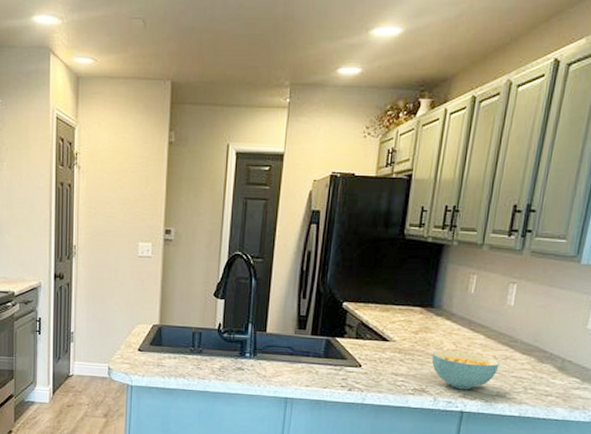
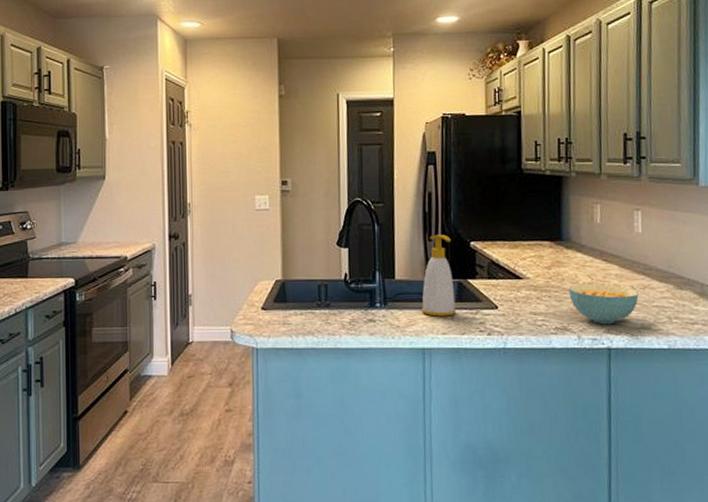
soap bottle: none [288,293,325,371] -> present [422,234,456,317]

